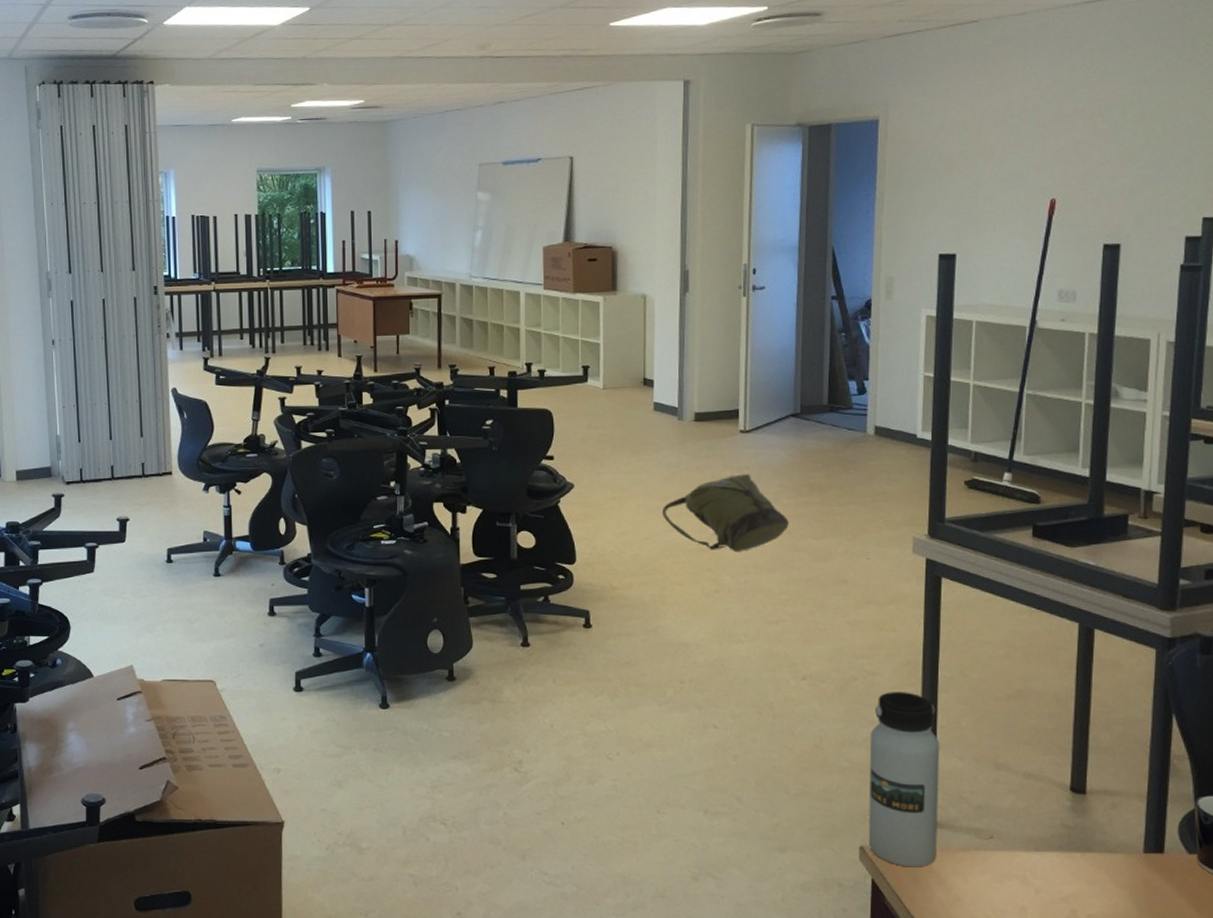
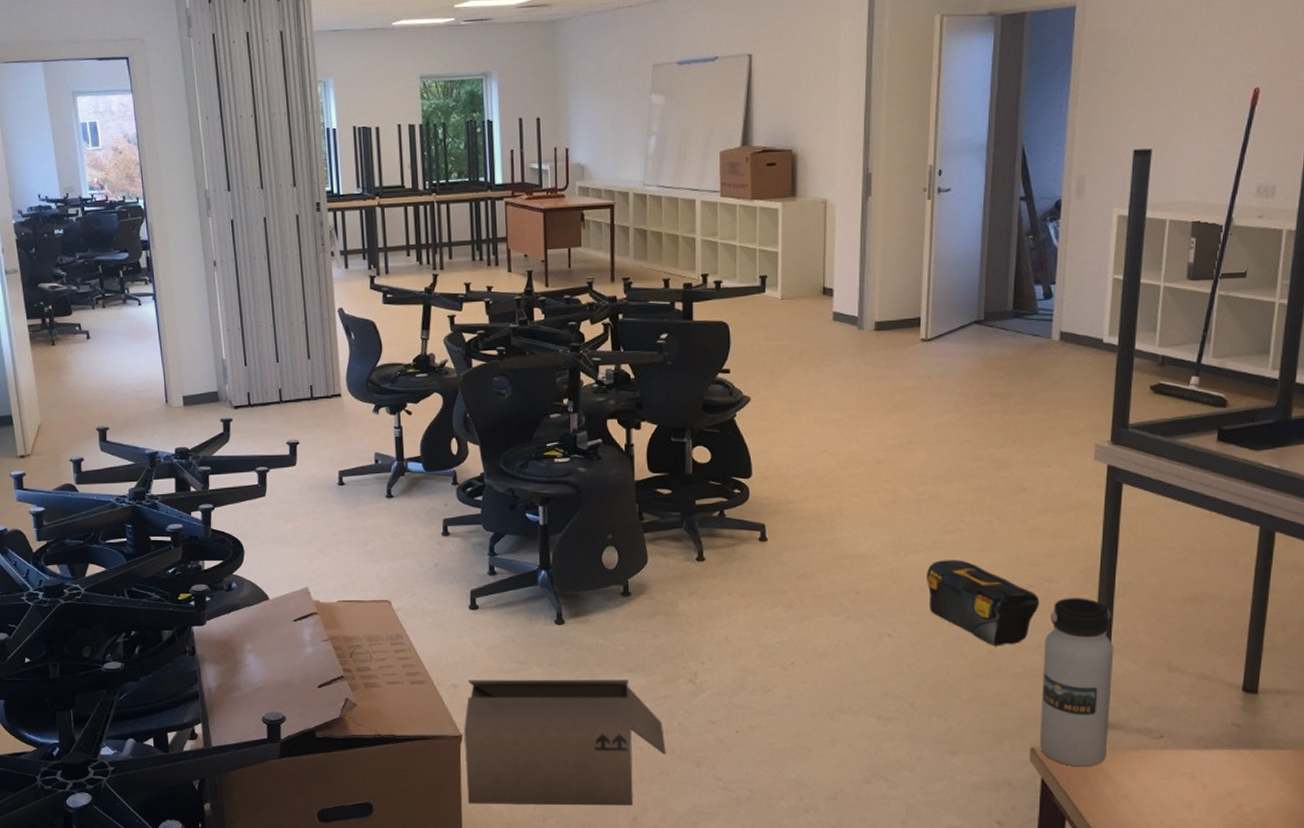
cardboard box: none [286,764,491,900] -> present [464,679,666,806]
backpack: present [661,474,789,551] -> none [839,383,969,462]
toolbox: none [749,651,864,740] -> present [925,560,1040,646]
binder: none [994,320,1054,380] -> present [1186,218,1248,280]

